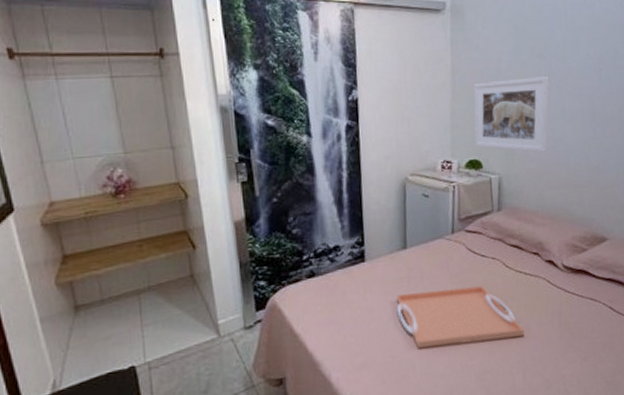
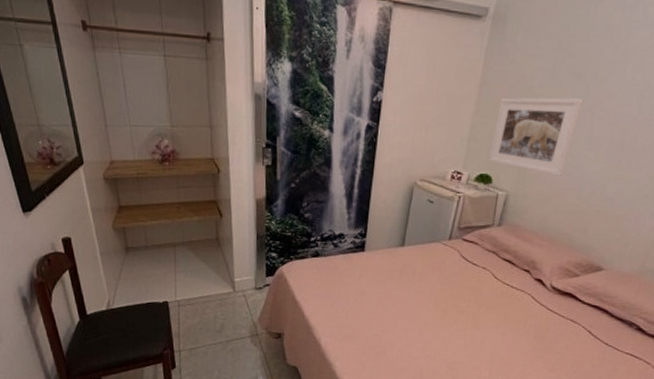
serving tray: present [396,285,525,349] -> none [385,284,500,340]

